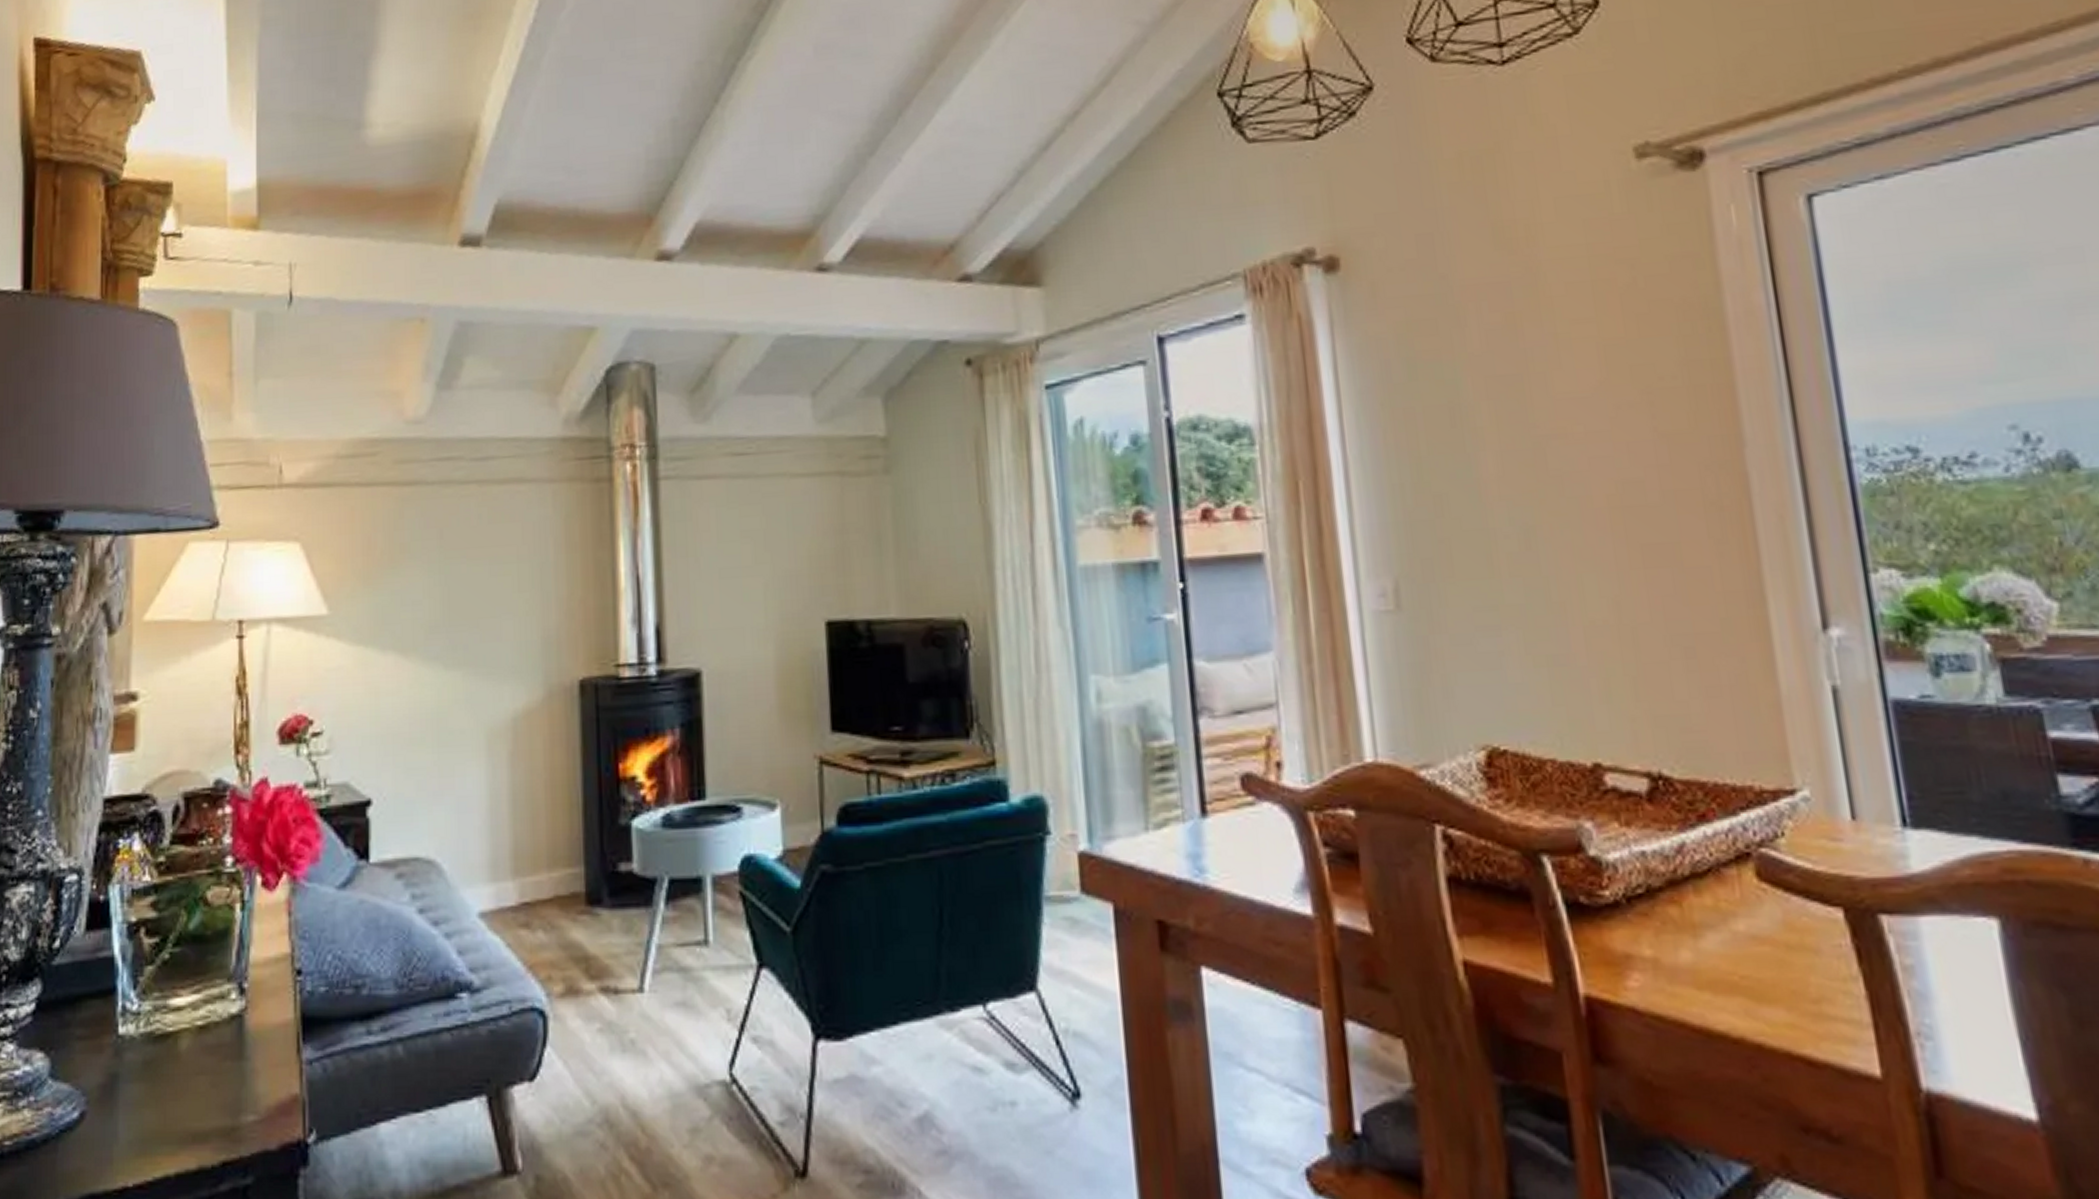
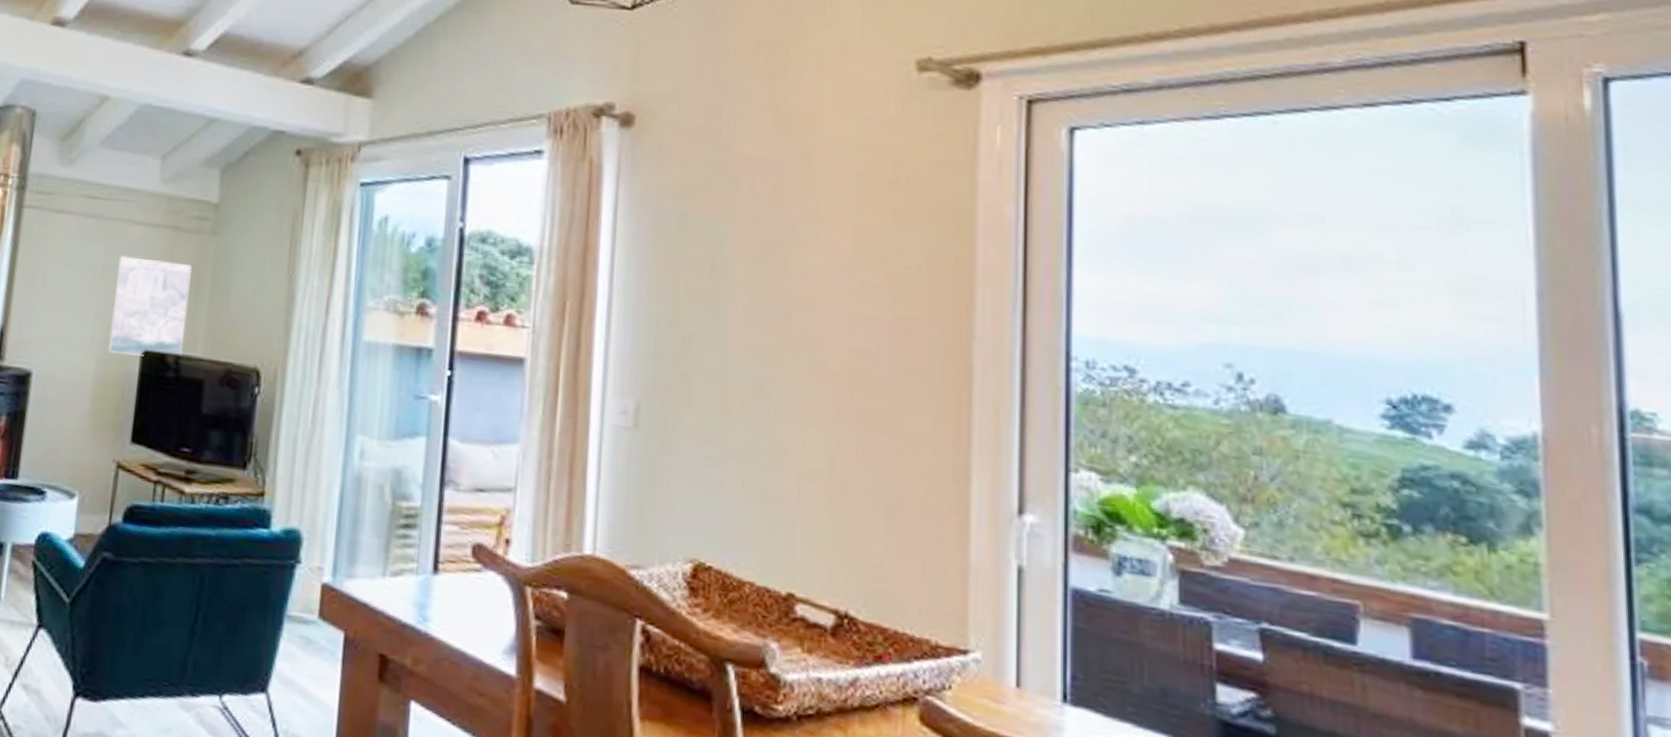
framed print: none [780,513,873,632] -> present [108,255,192,356]

